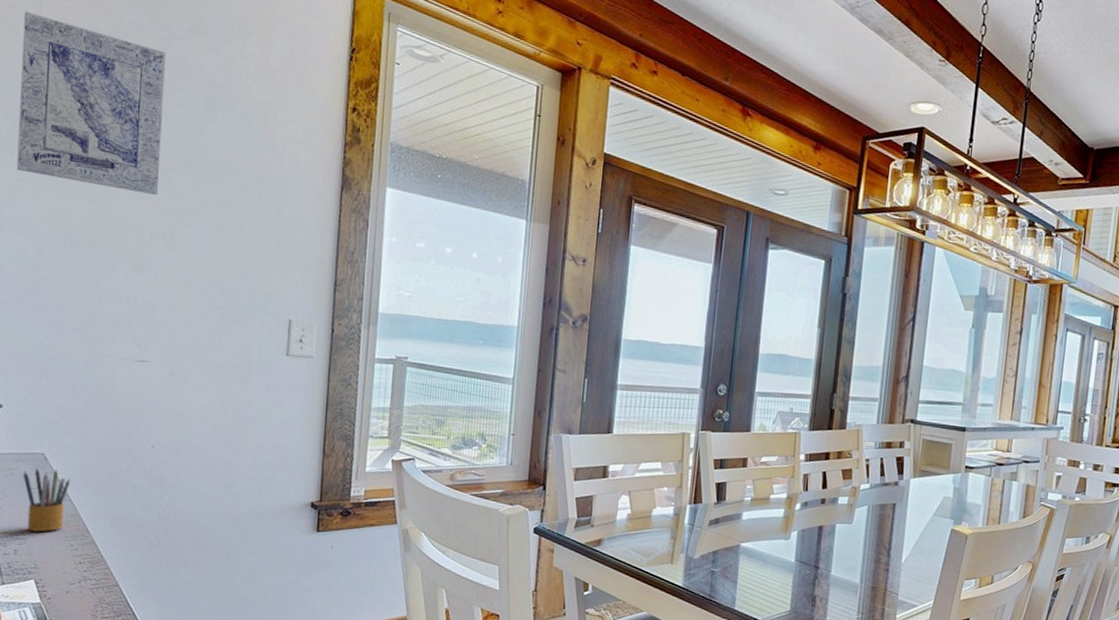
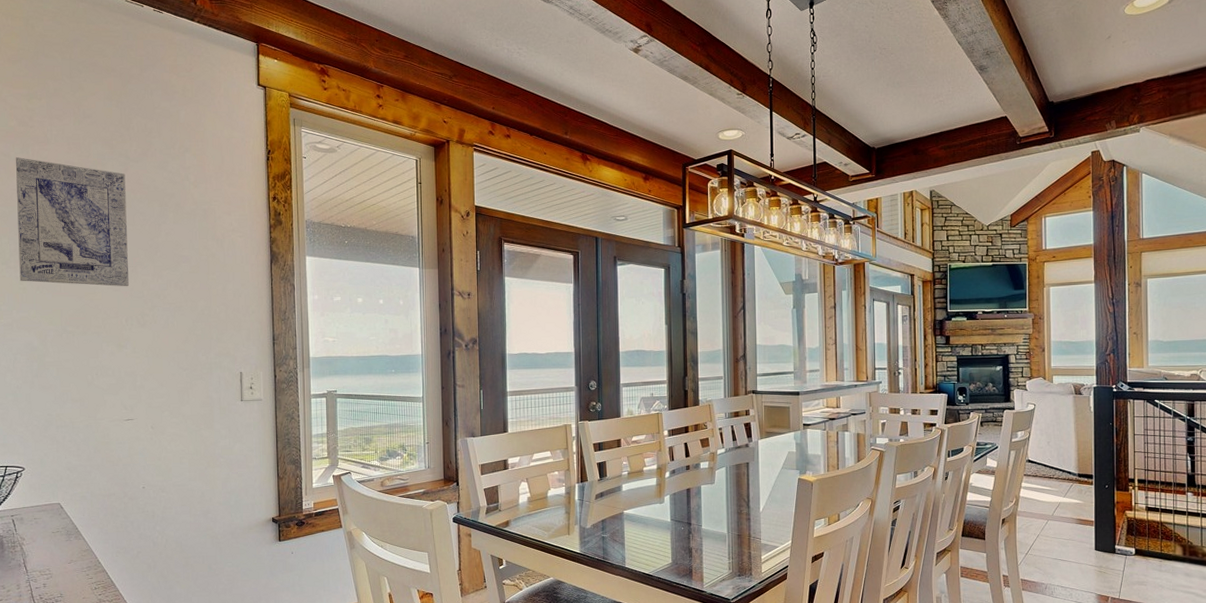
pencil box: present [23,468,71,532] -> none [45,514,82,567]

